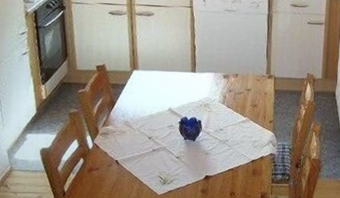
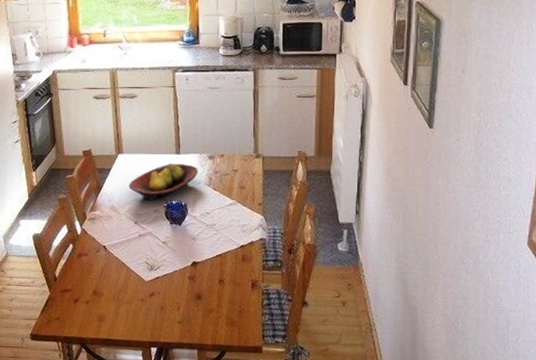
fruit bowl: none [143,80,213,117] -> present [128,163,198,201]

